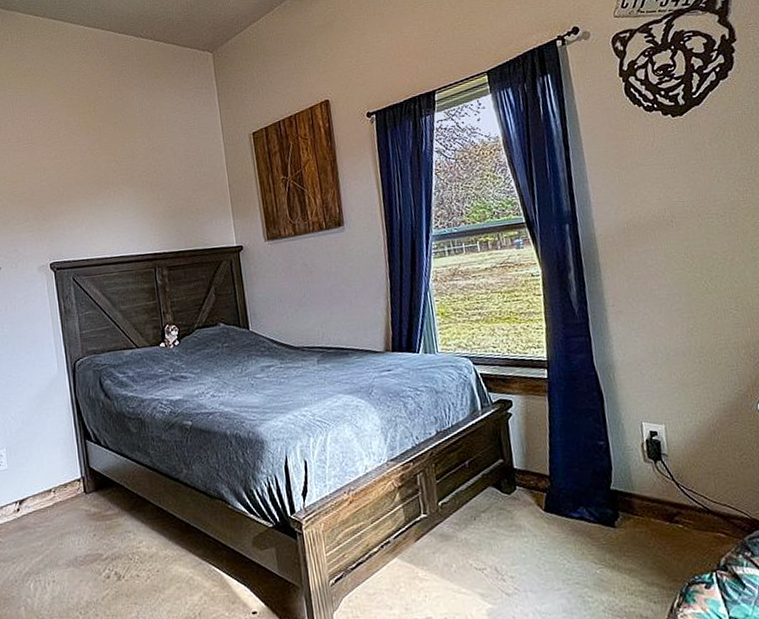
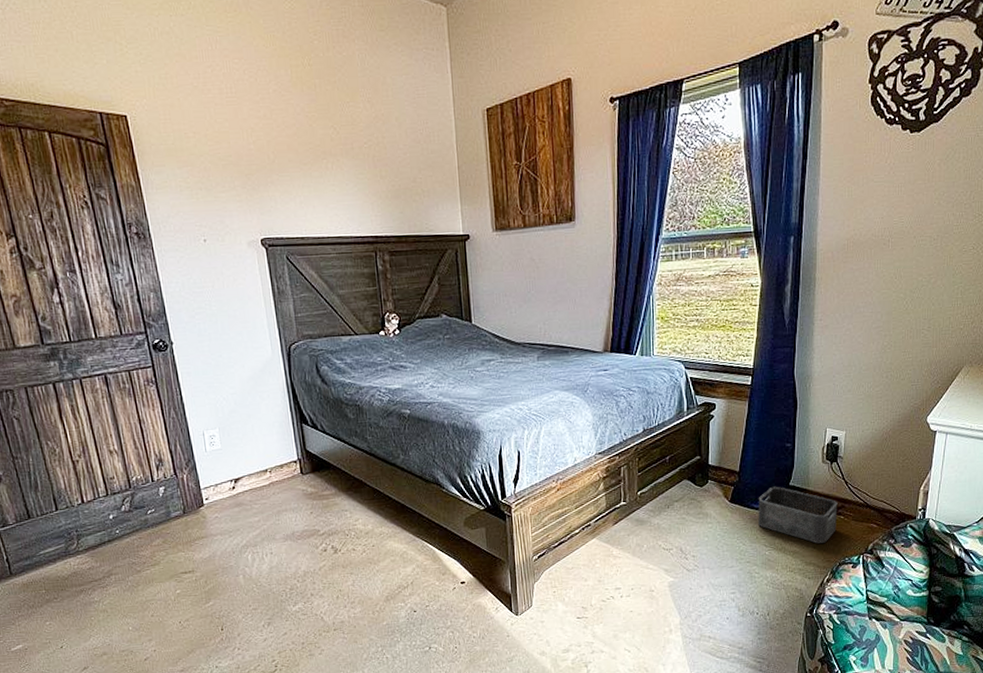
storage bin: none [576,491,677,559] -> present [758,487,838,543]

